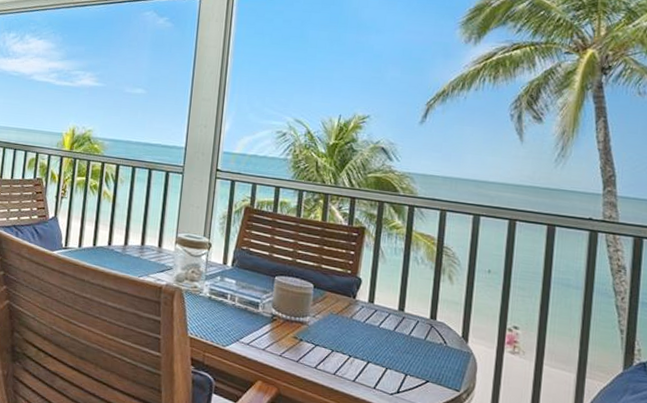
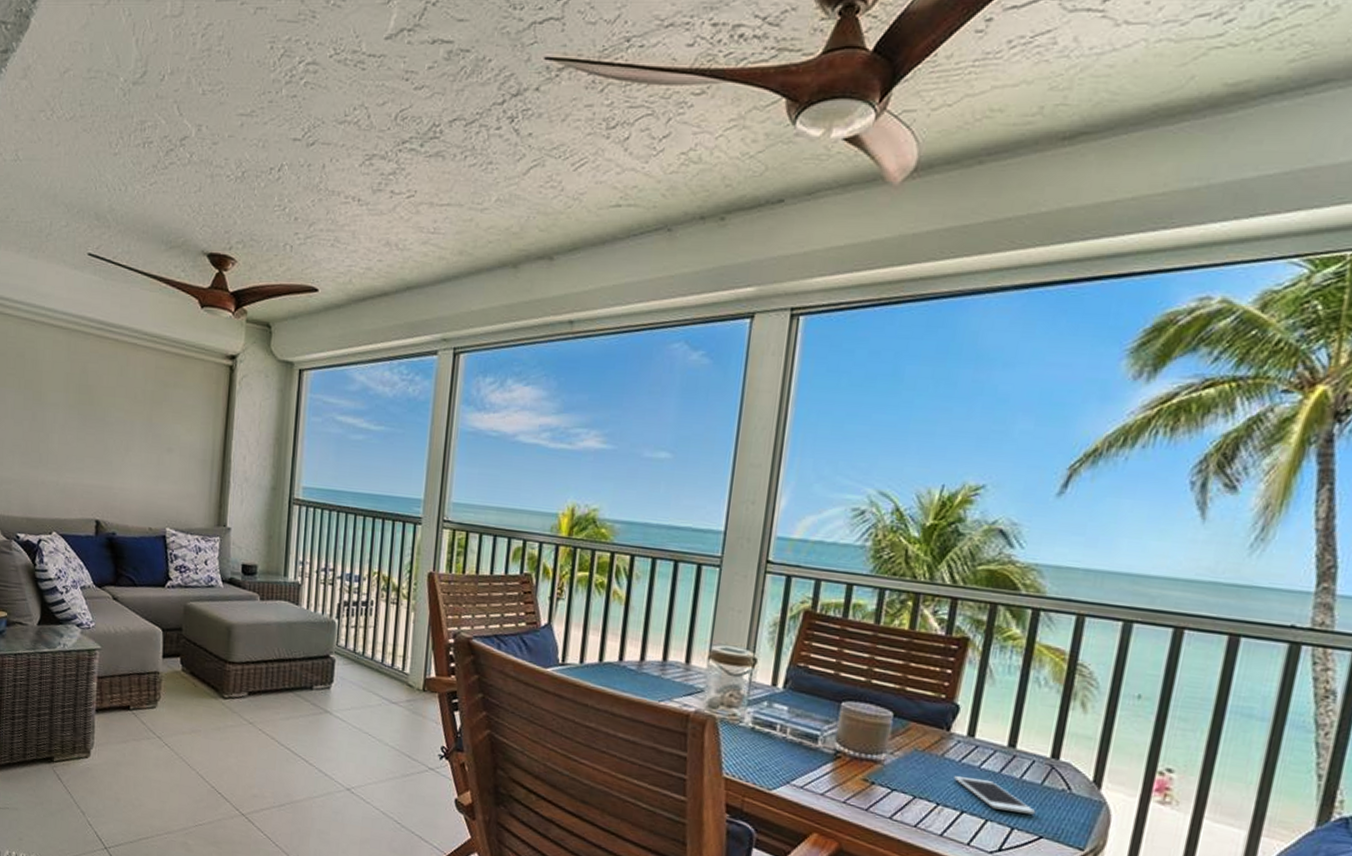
cell phone: none [361,334,423,364] -> present [954,776,1036,815]

